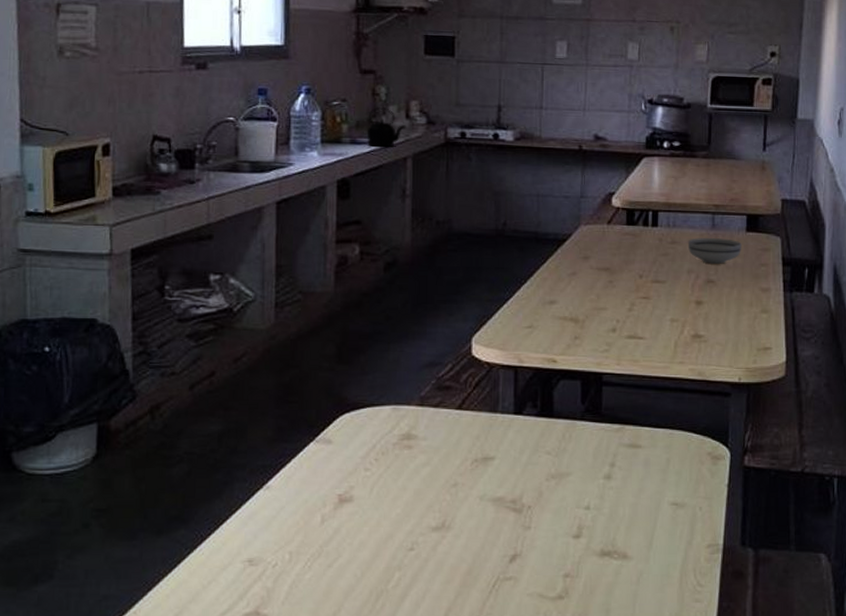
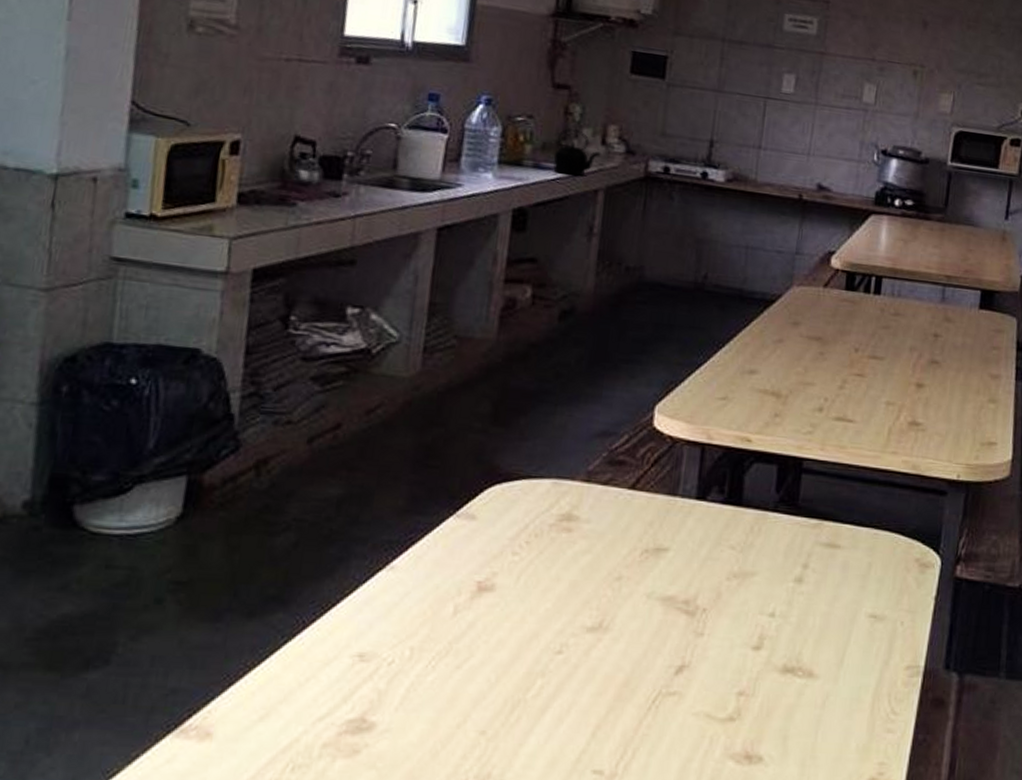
bowl: present [687,237,742,264] -> none [912,311,973,343]

